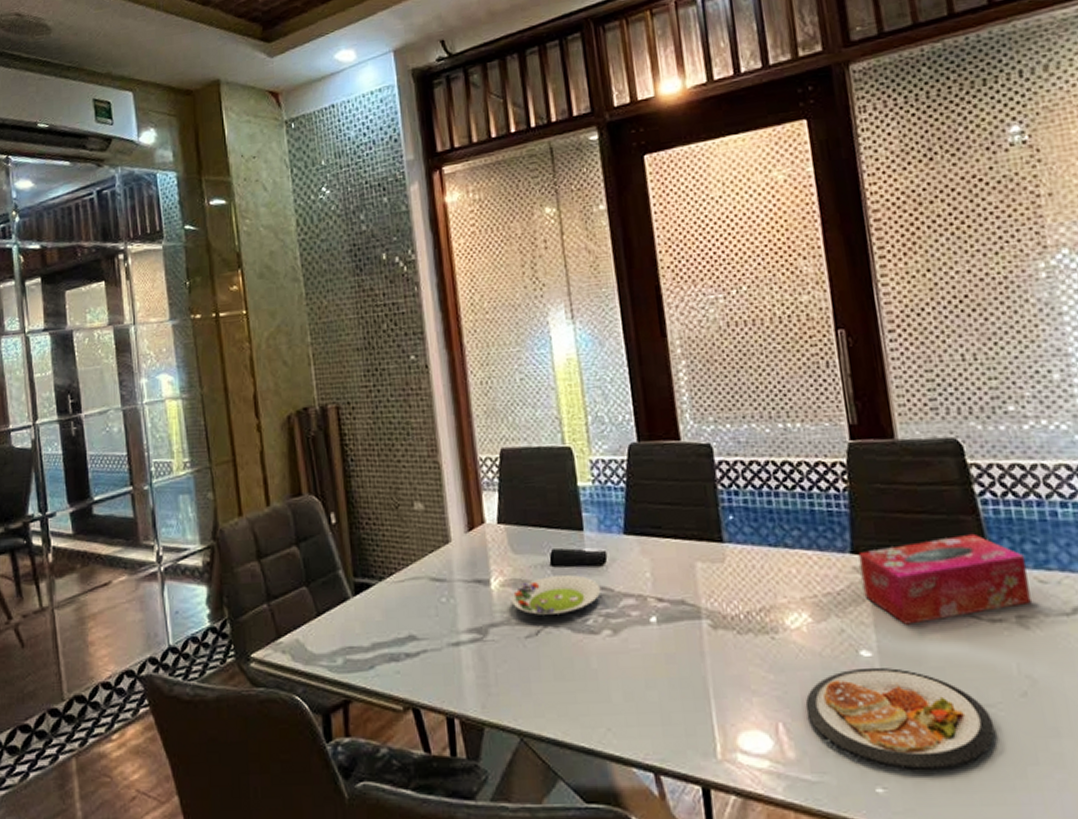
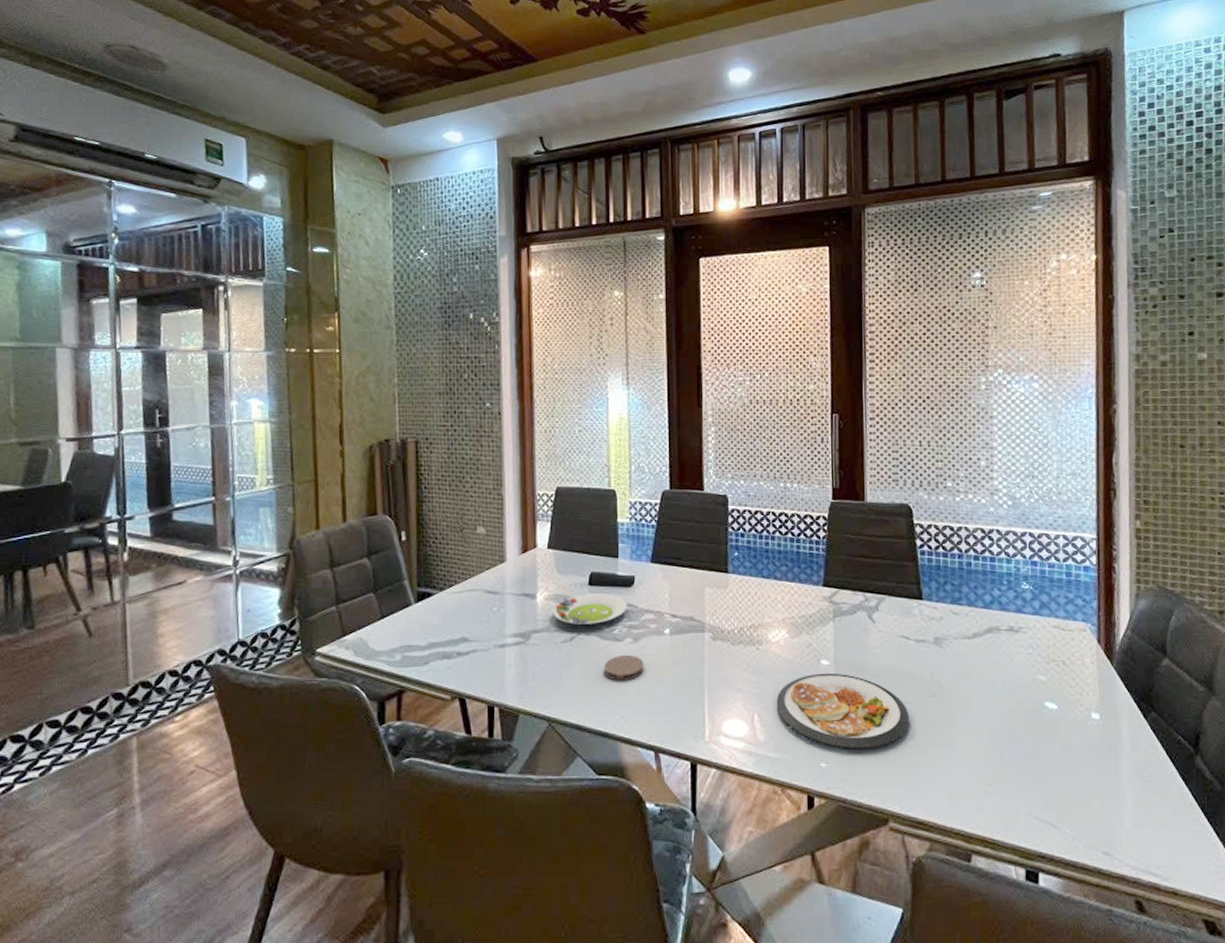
coaster: none [580,650,630,684] -> present [605,654,644,681]
tissue box: present [858,533,1032,625] -> none [828,575,946,642]

